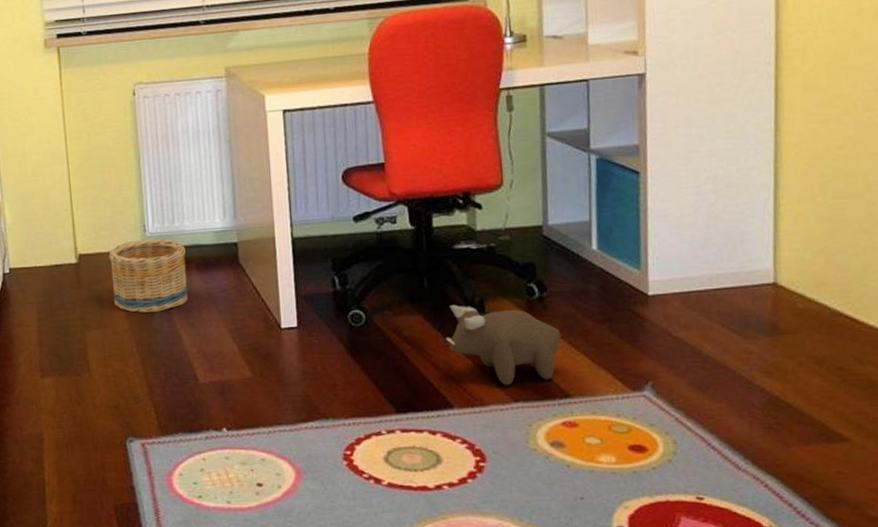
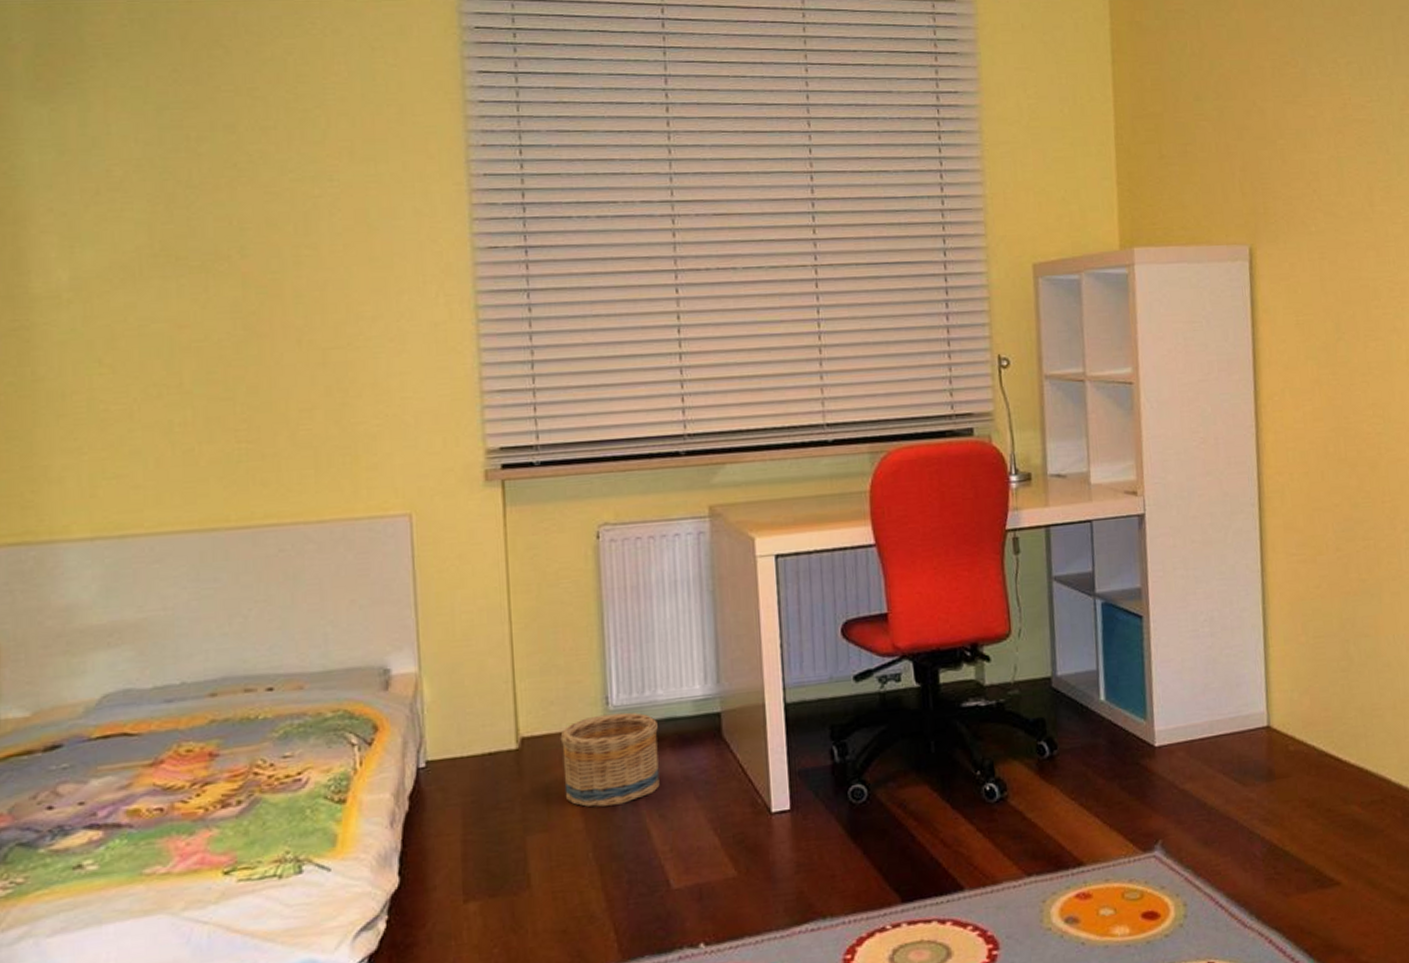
plush toy: present [446,305,562,386] -> none [955,771,1073,859]

